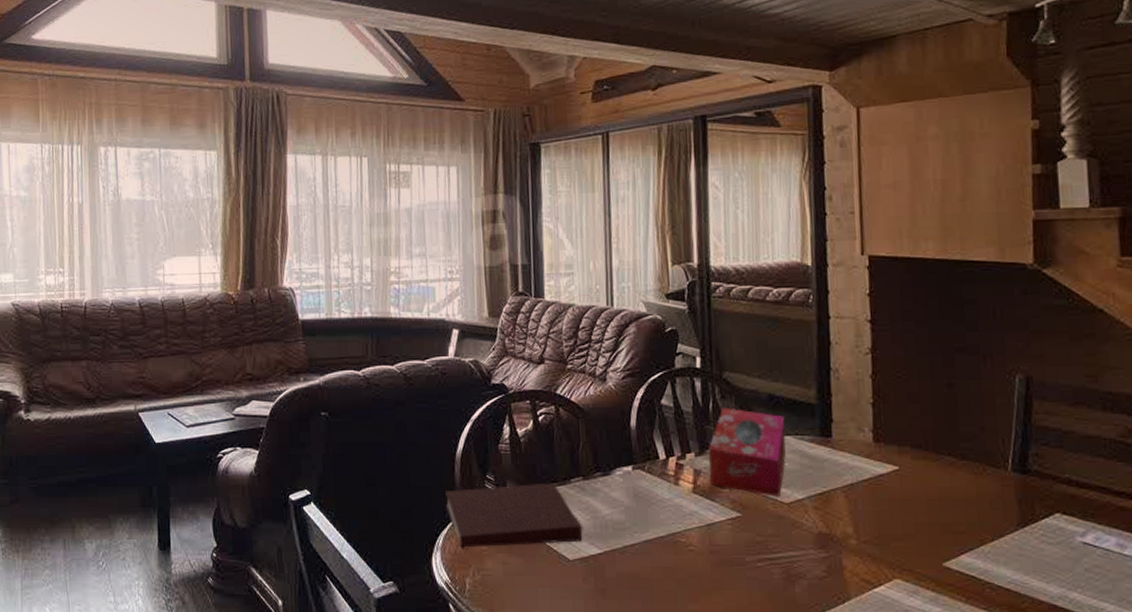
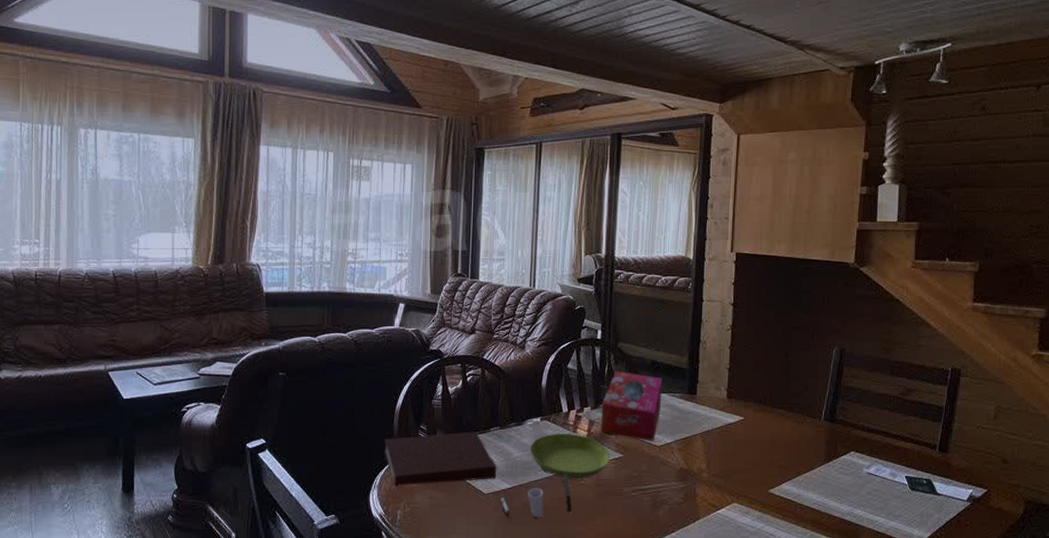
cup: none [589,537,681,592] -> present [500,474,573,518]
saucer: none [621,485,725,543] -> present [530,433,610,478]

